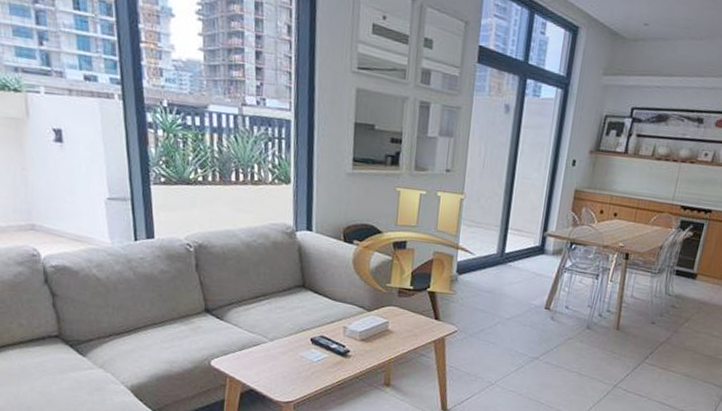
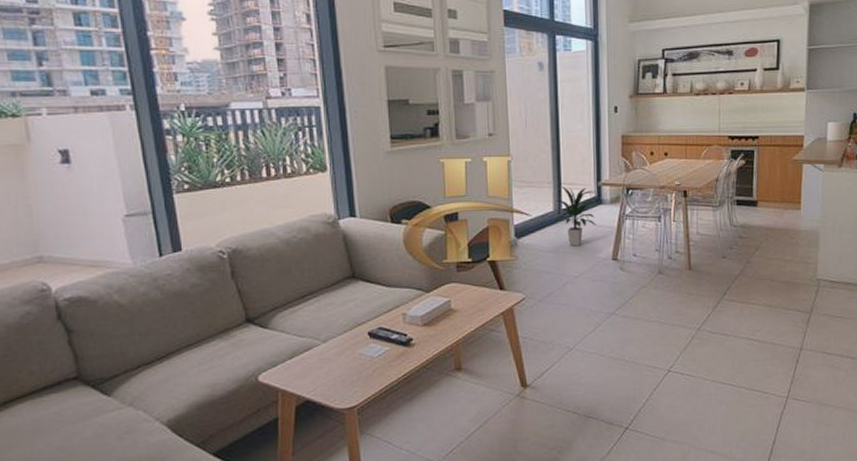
indoor plant: none [495,231,540,291] -> present [553,186,597,247]

